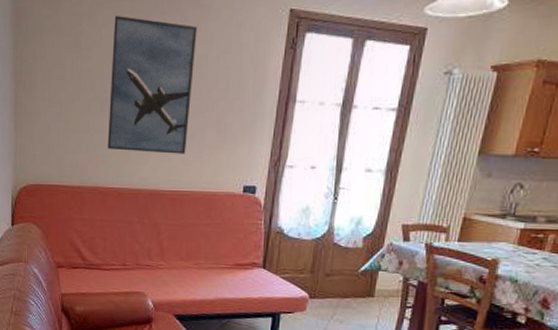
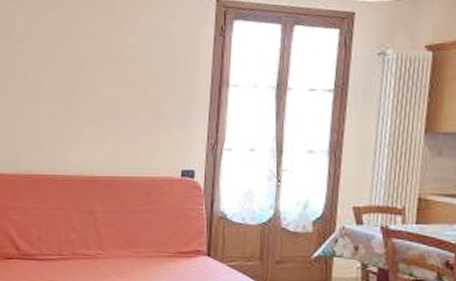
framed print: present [107,16,197,154] -> none [40,11,127,140]

